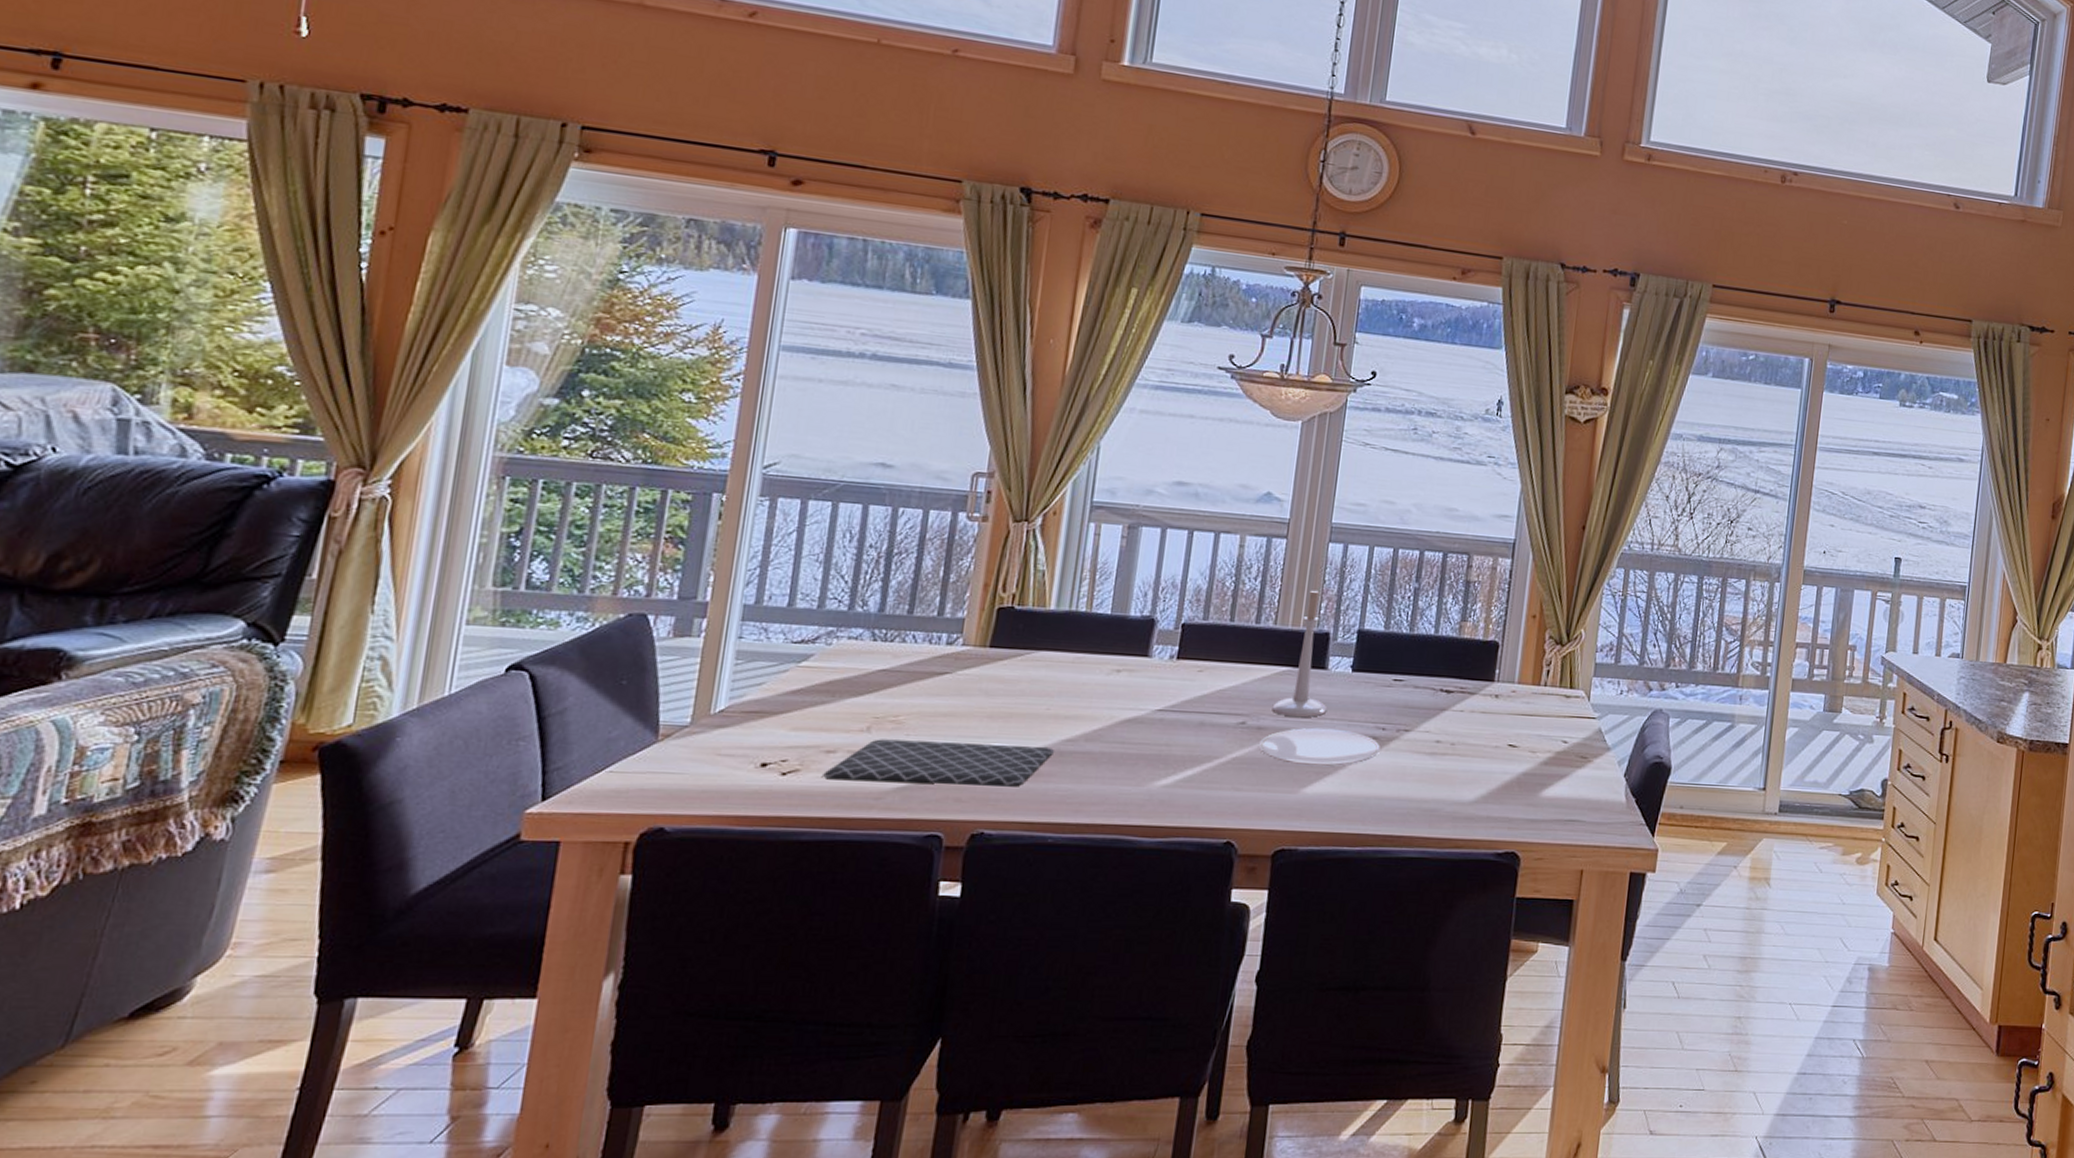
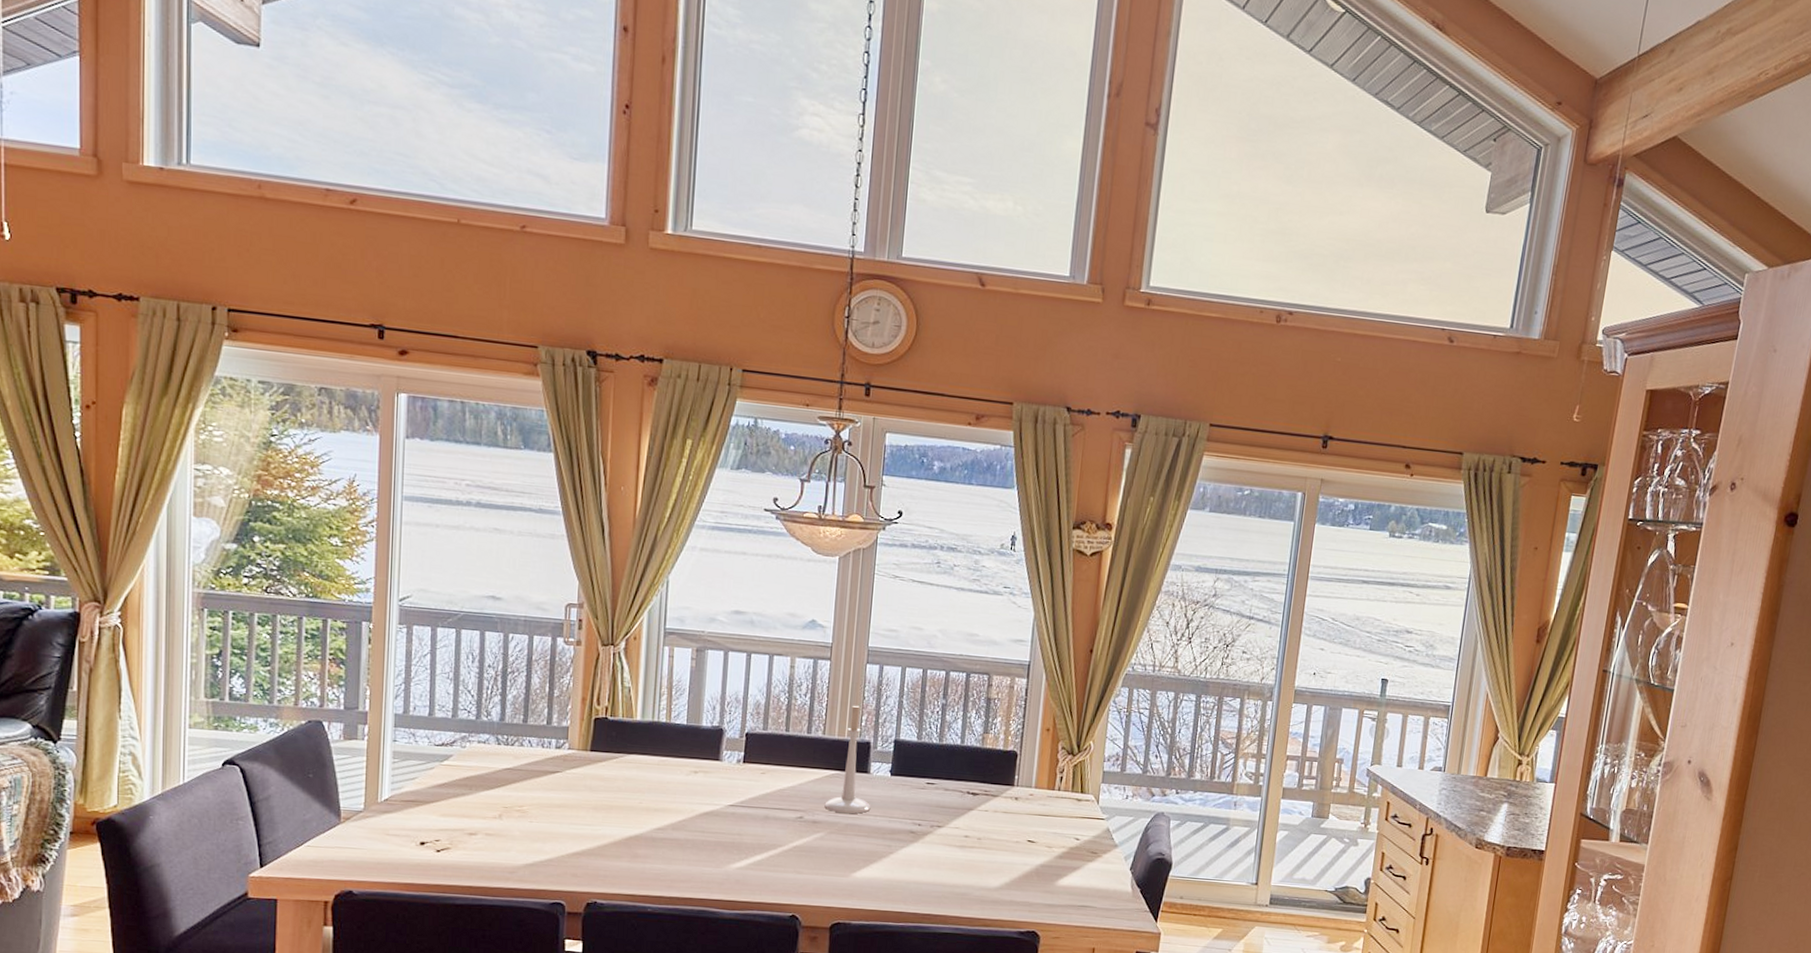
placemat: present [823,739,1054,787] -> none [468,824,648,866]
plate: present [1259,727,1380,767] -> none [815,822,917,856]

